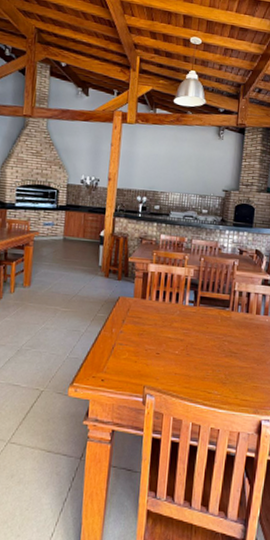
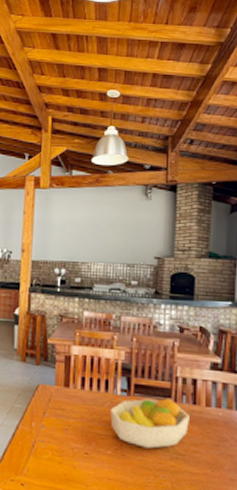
fruit bowl: none [179,307,243,349] -> present [110,397,189,449]

